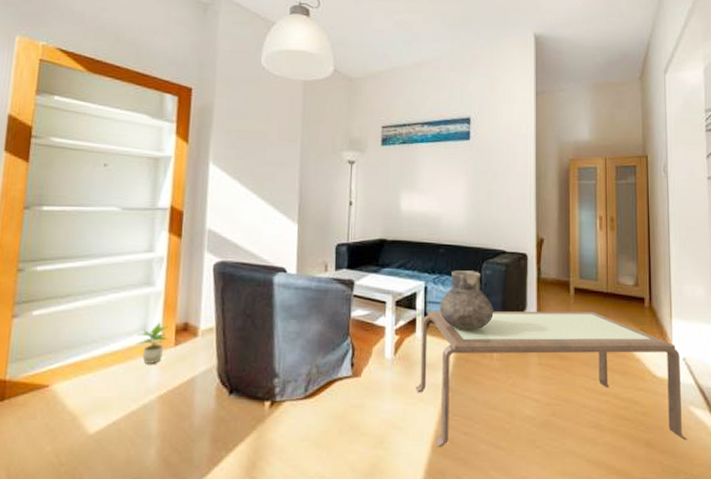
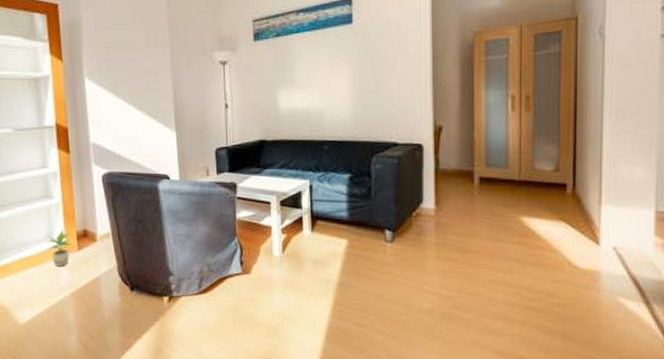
coffee table: present [416,310,687,448] -> none [306,202,613,338]
vase: present [439,270,494,331] -> none [326,166,386,227]

